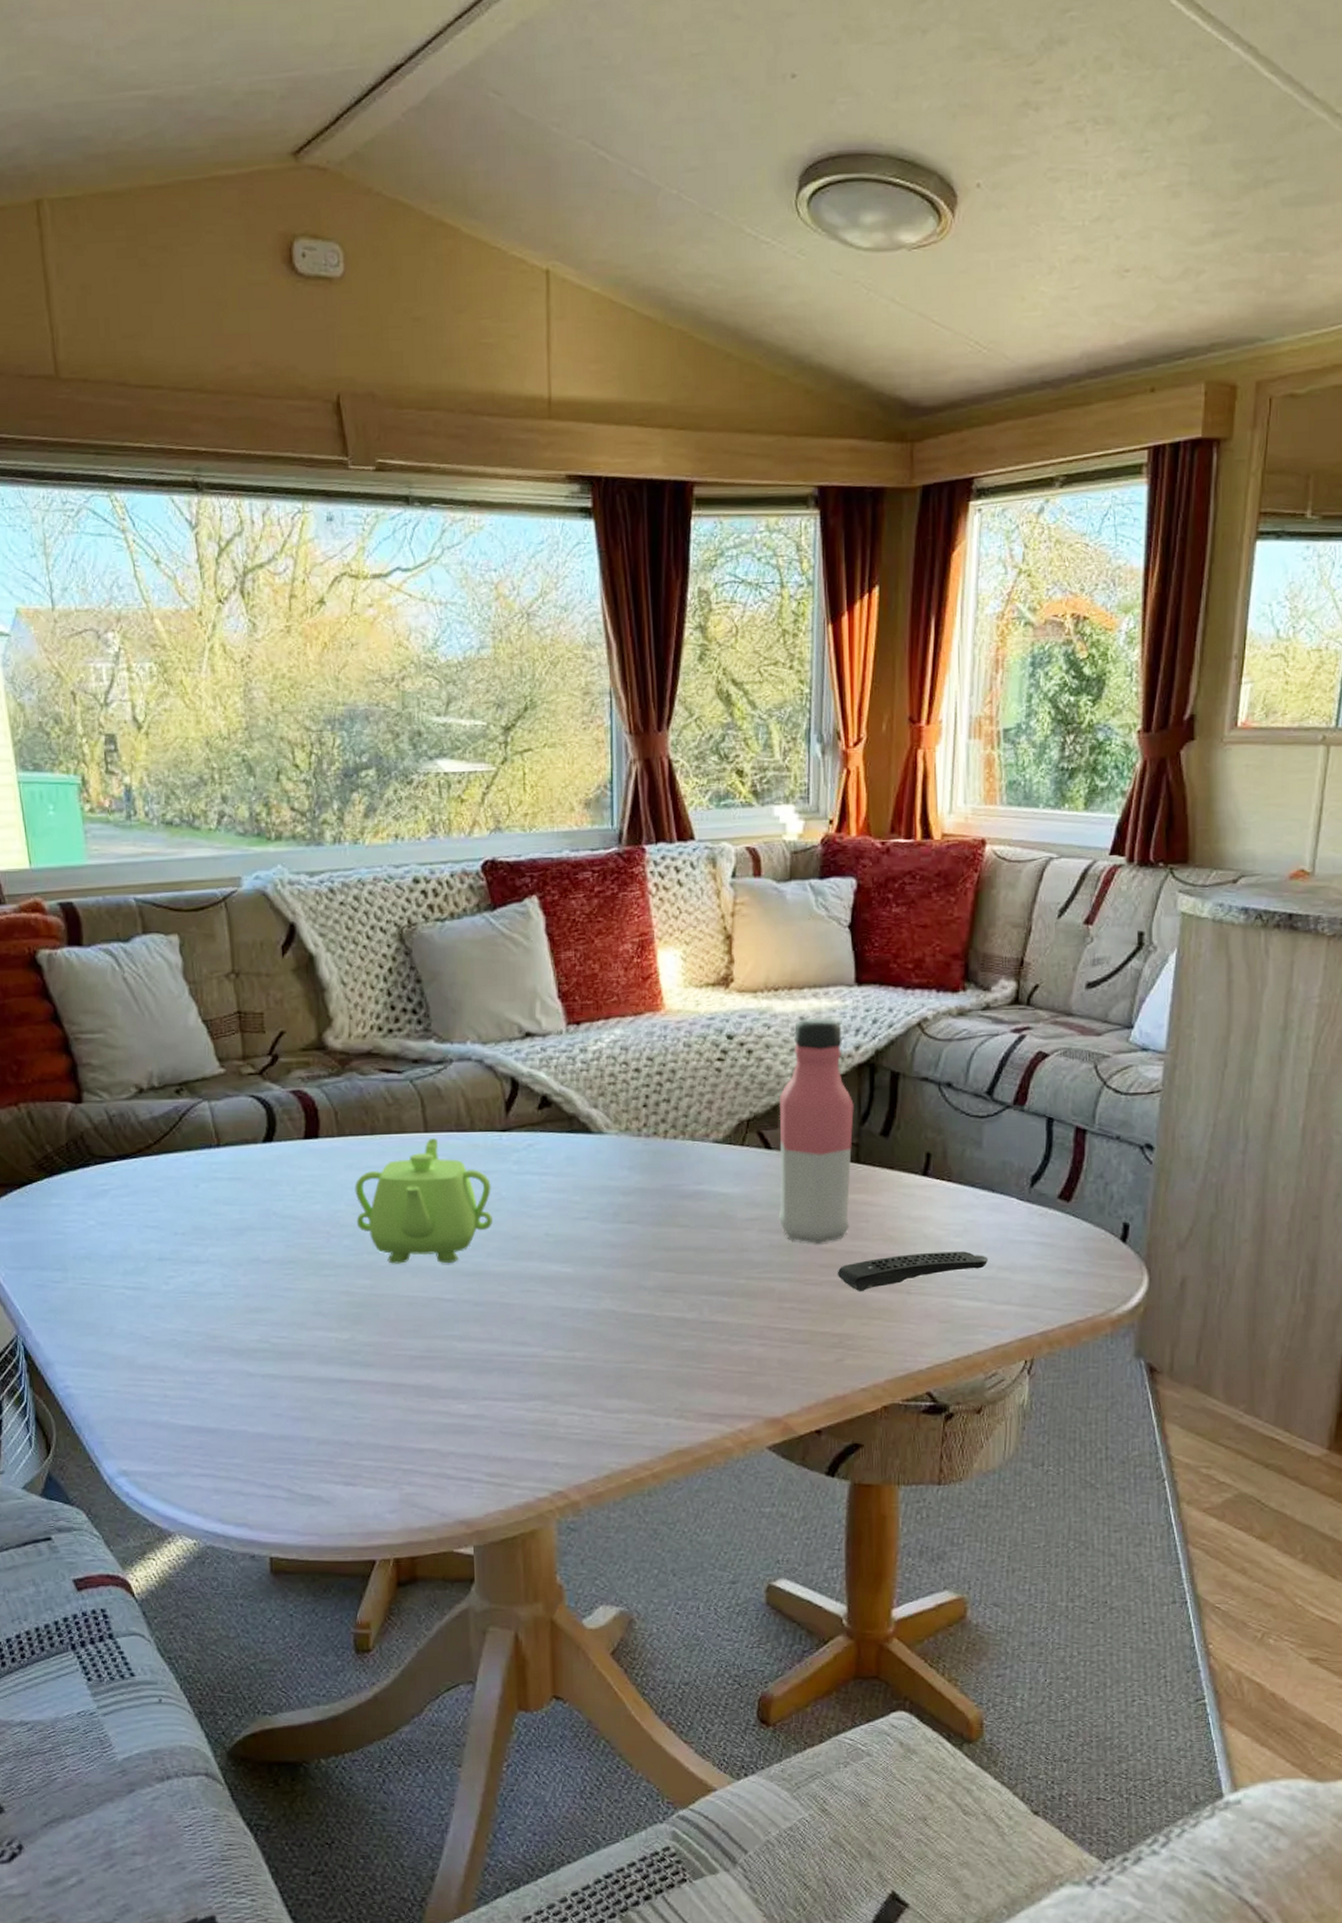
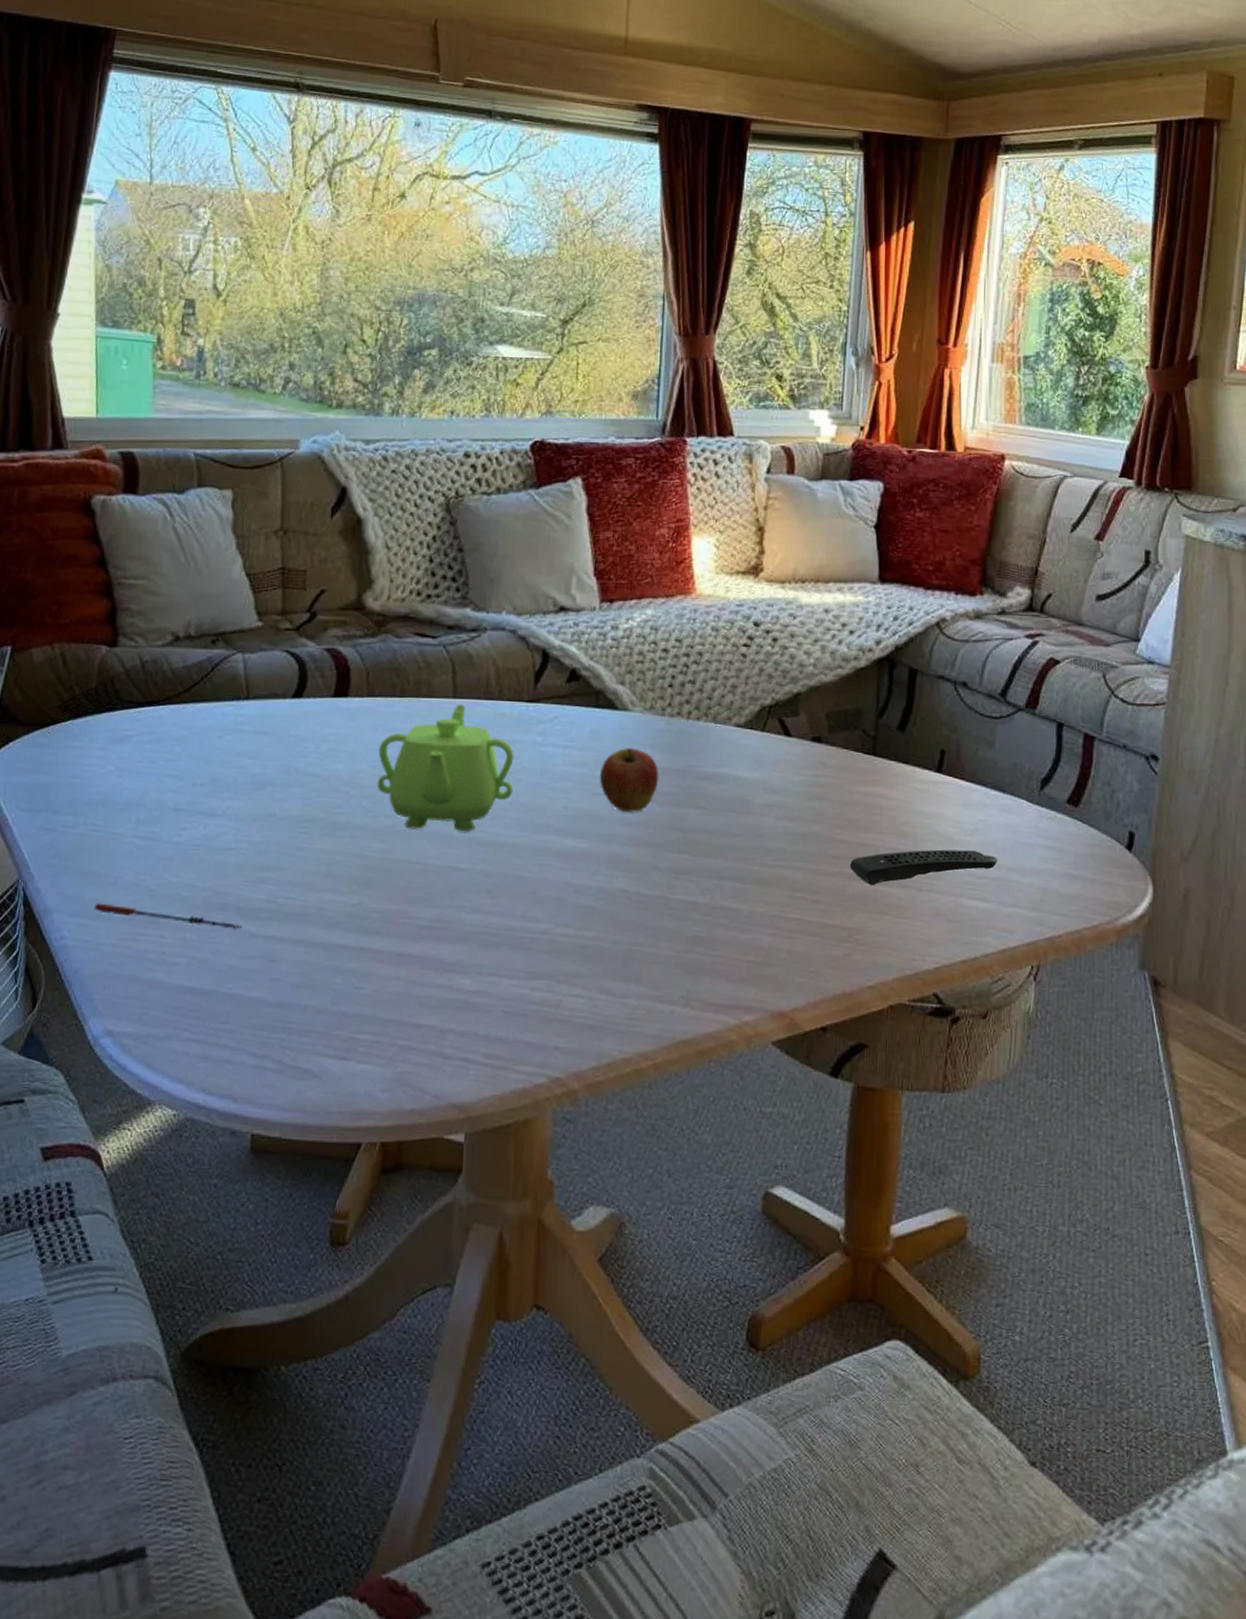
pen: none [93,1352,239,1371] -> present [94,903,243,931]
fruit: none [578,1170,639,1234] -> present [599,747,659,812]
water bottle: present [778,1018,854,1243] -> none [794,611,873,834]

